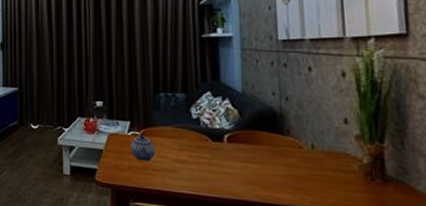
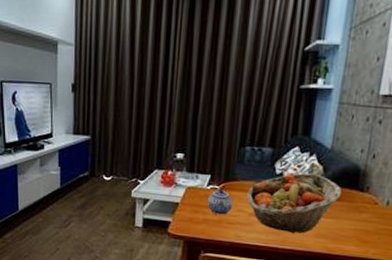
fruit basket: none [168,117,262,181] -> present [247,173,341,234]

